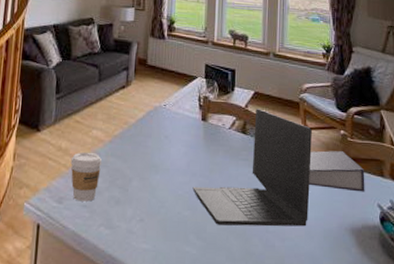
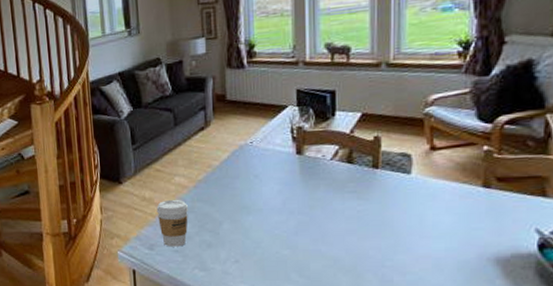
laptop: present [192,109,312,227] -> none [291,133,442,262]
book: present [309,150,365,192] -> none [437,171,518,217]

